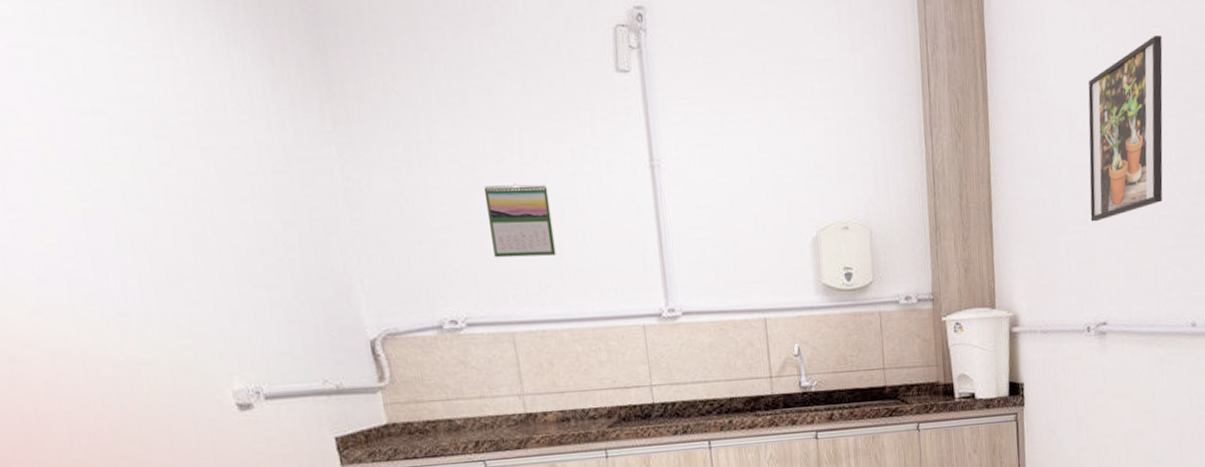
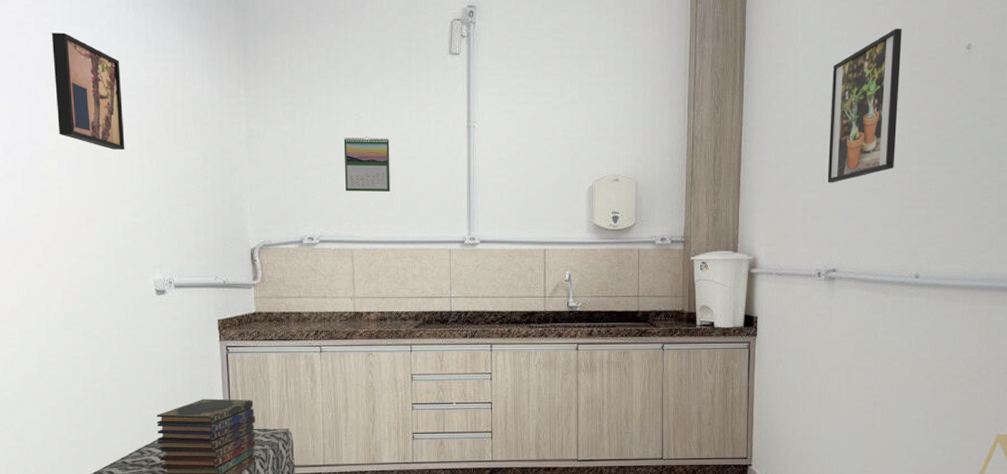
wall art: none [15,45,161,214] -> present [51,32,125,150]

